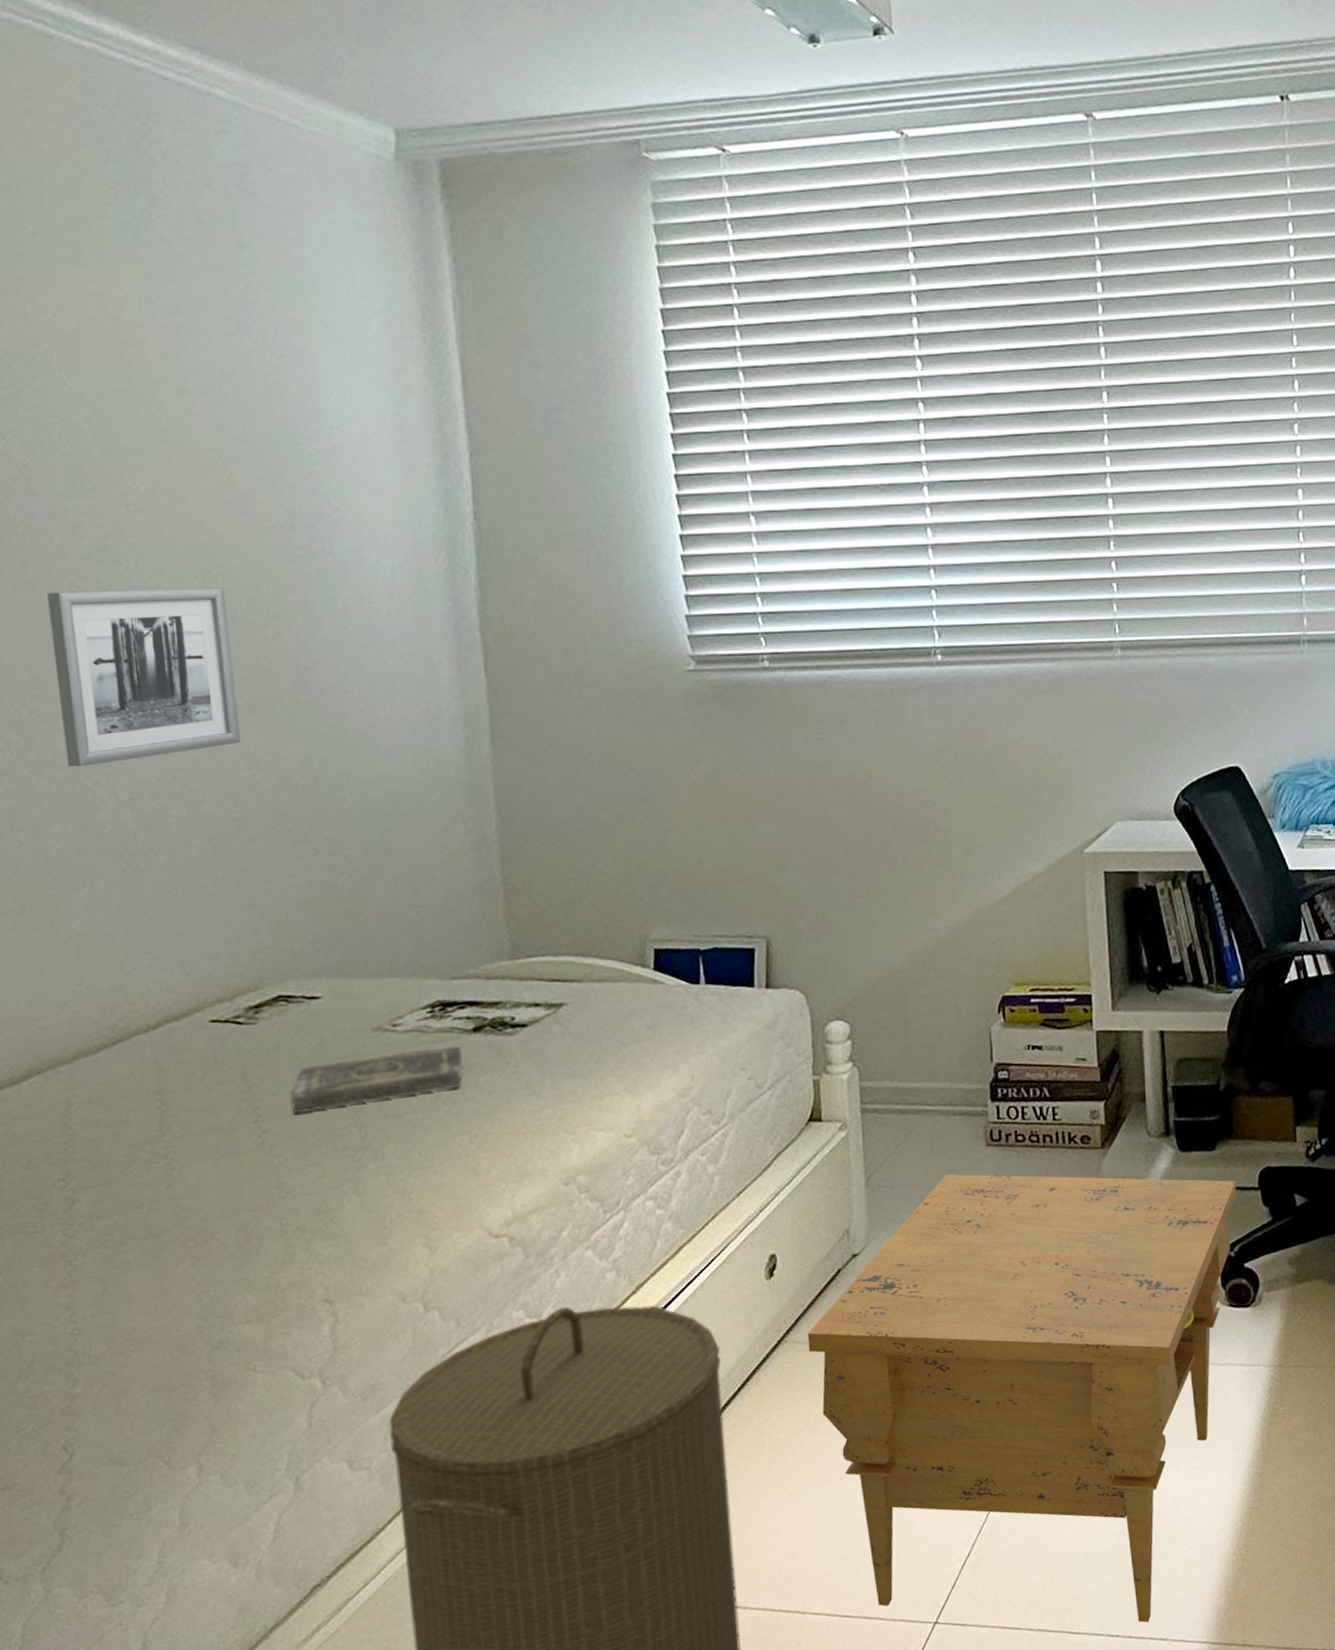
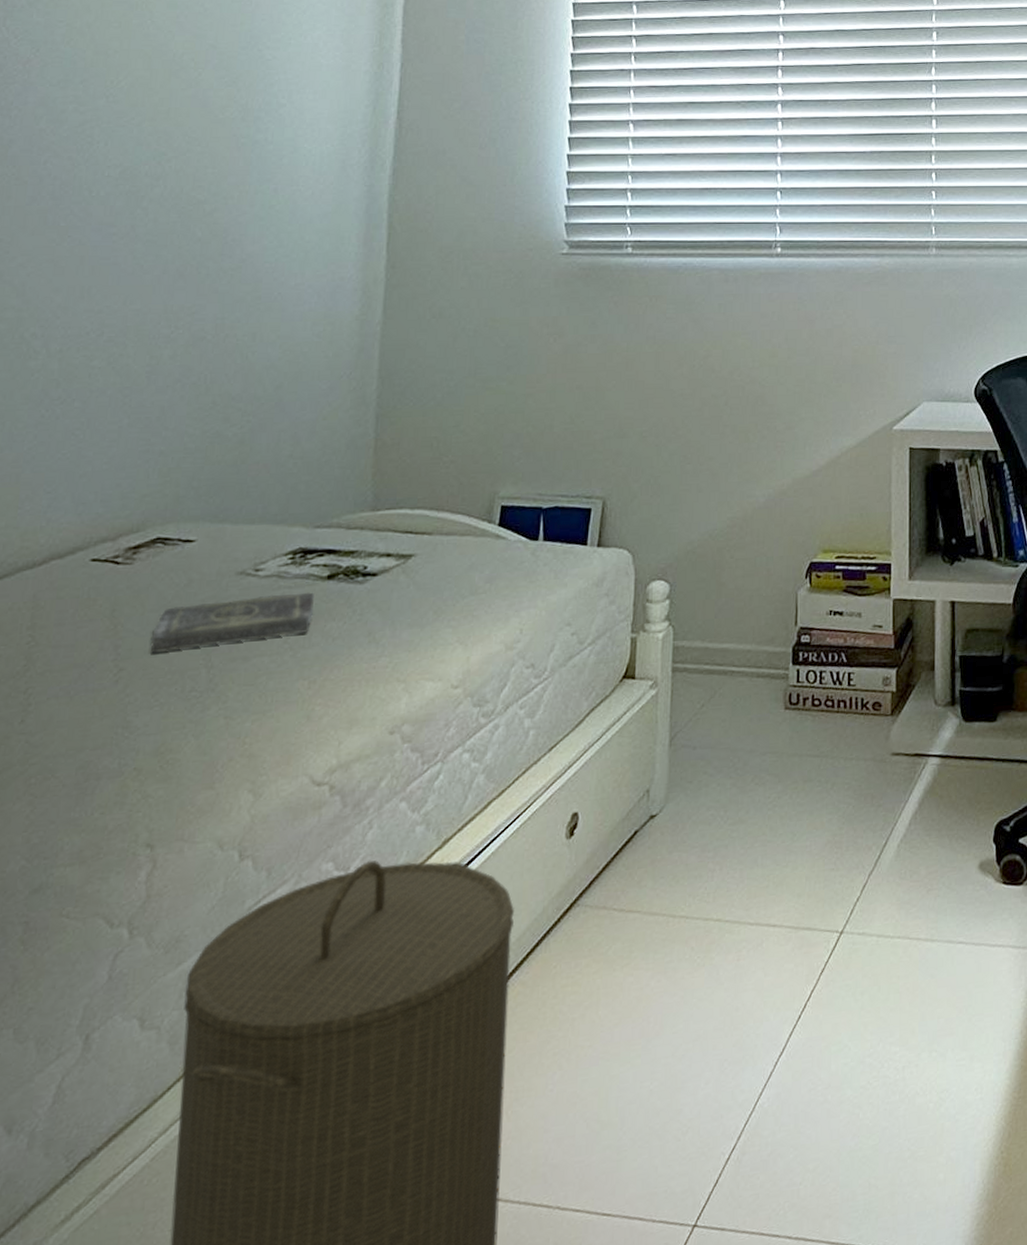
wall art: present [47,587,240,768] -> none [11,167,176,320]
nightstand: present [807,1174,1237,1623] -> none [598,736,1015,1234]

